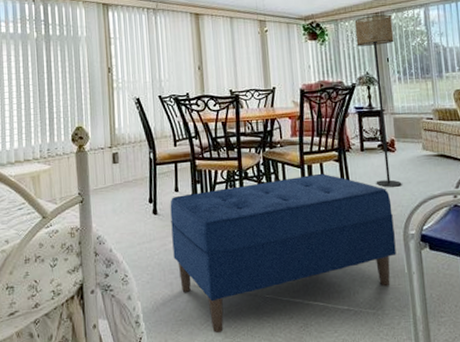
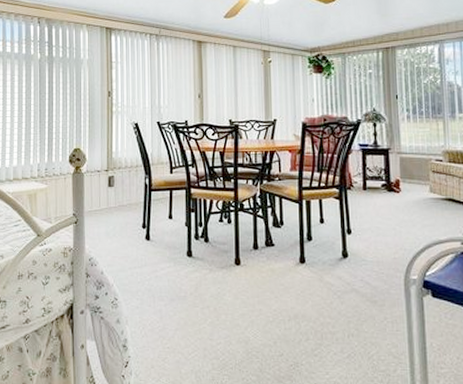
bench: present [170,173,396,334] -> none [163,210,396,365]
floor lamp: present [354,14,402,187] -> none [363,50,406,229]

